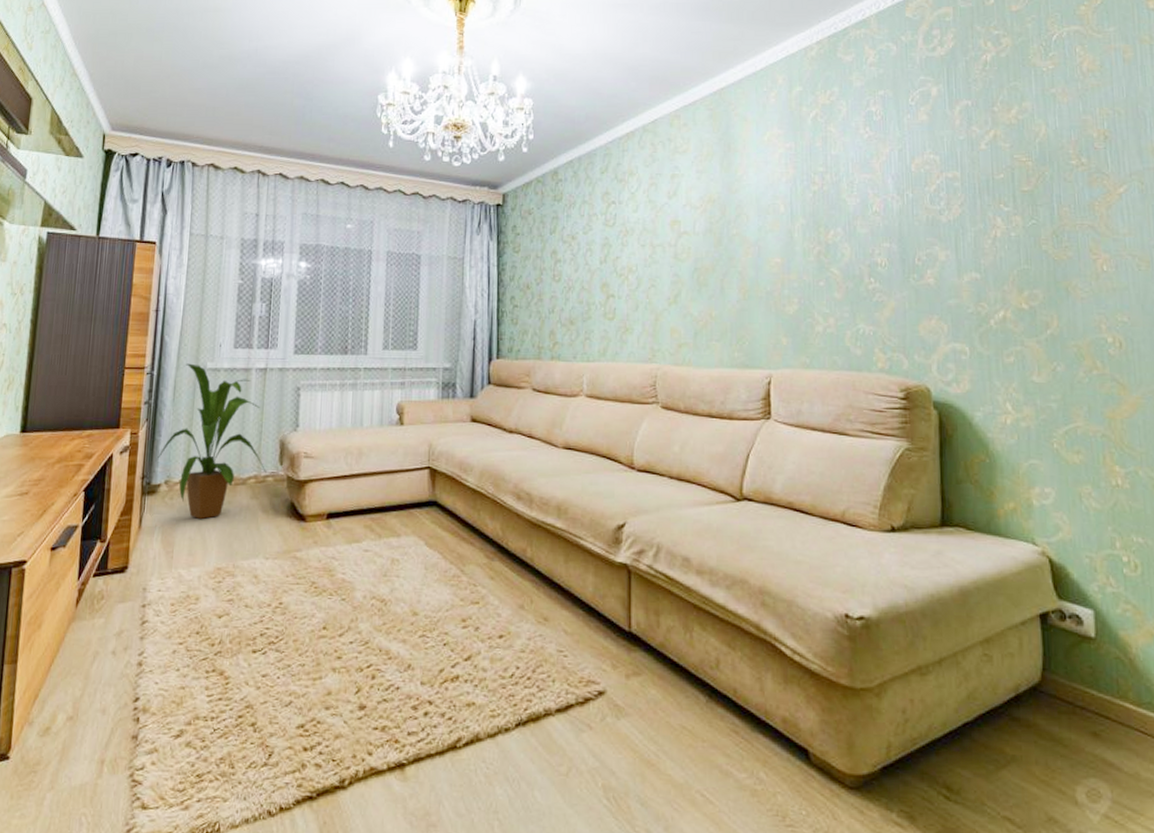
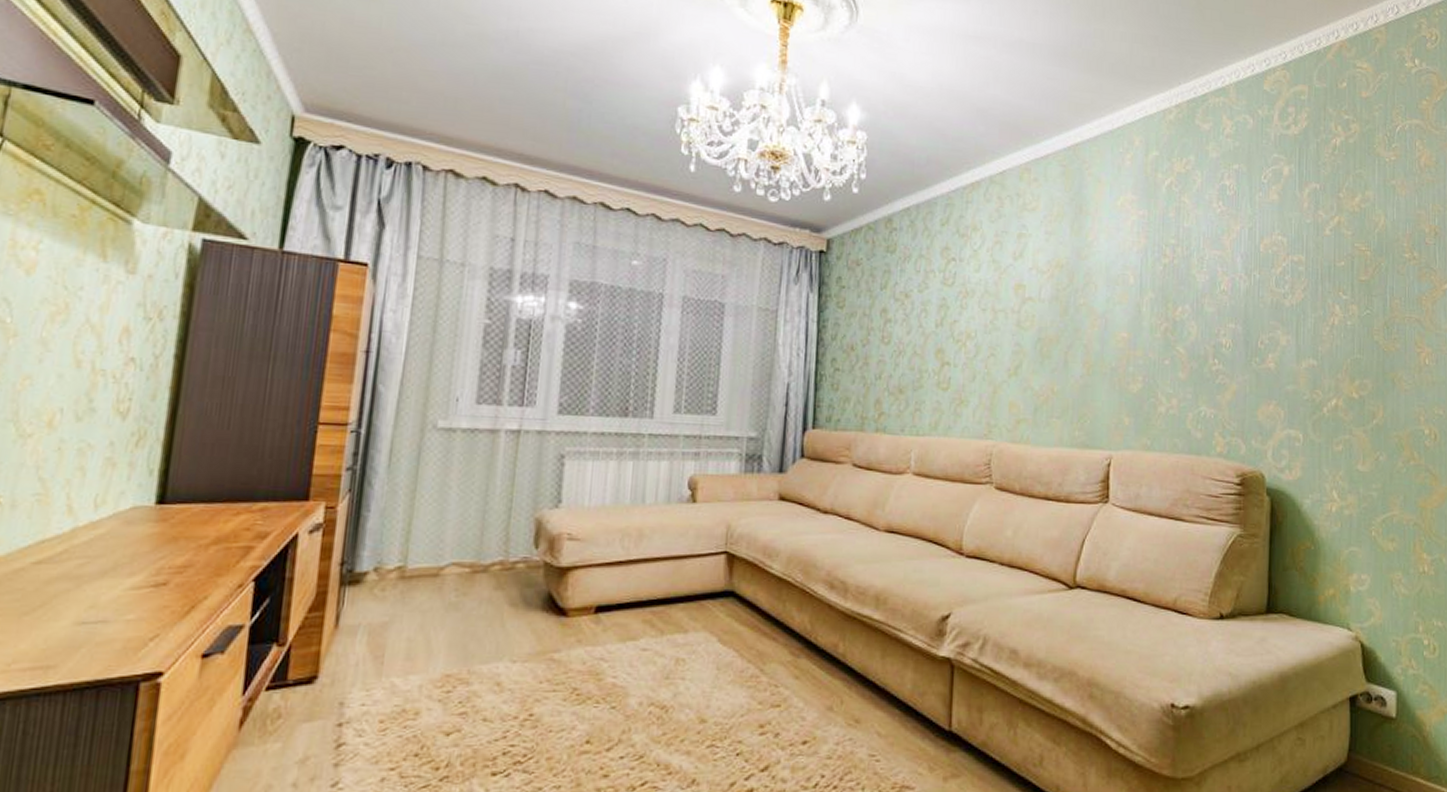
house plant: present [158,363,267,520] -> none [364,420,517,616]

